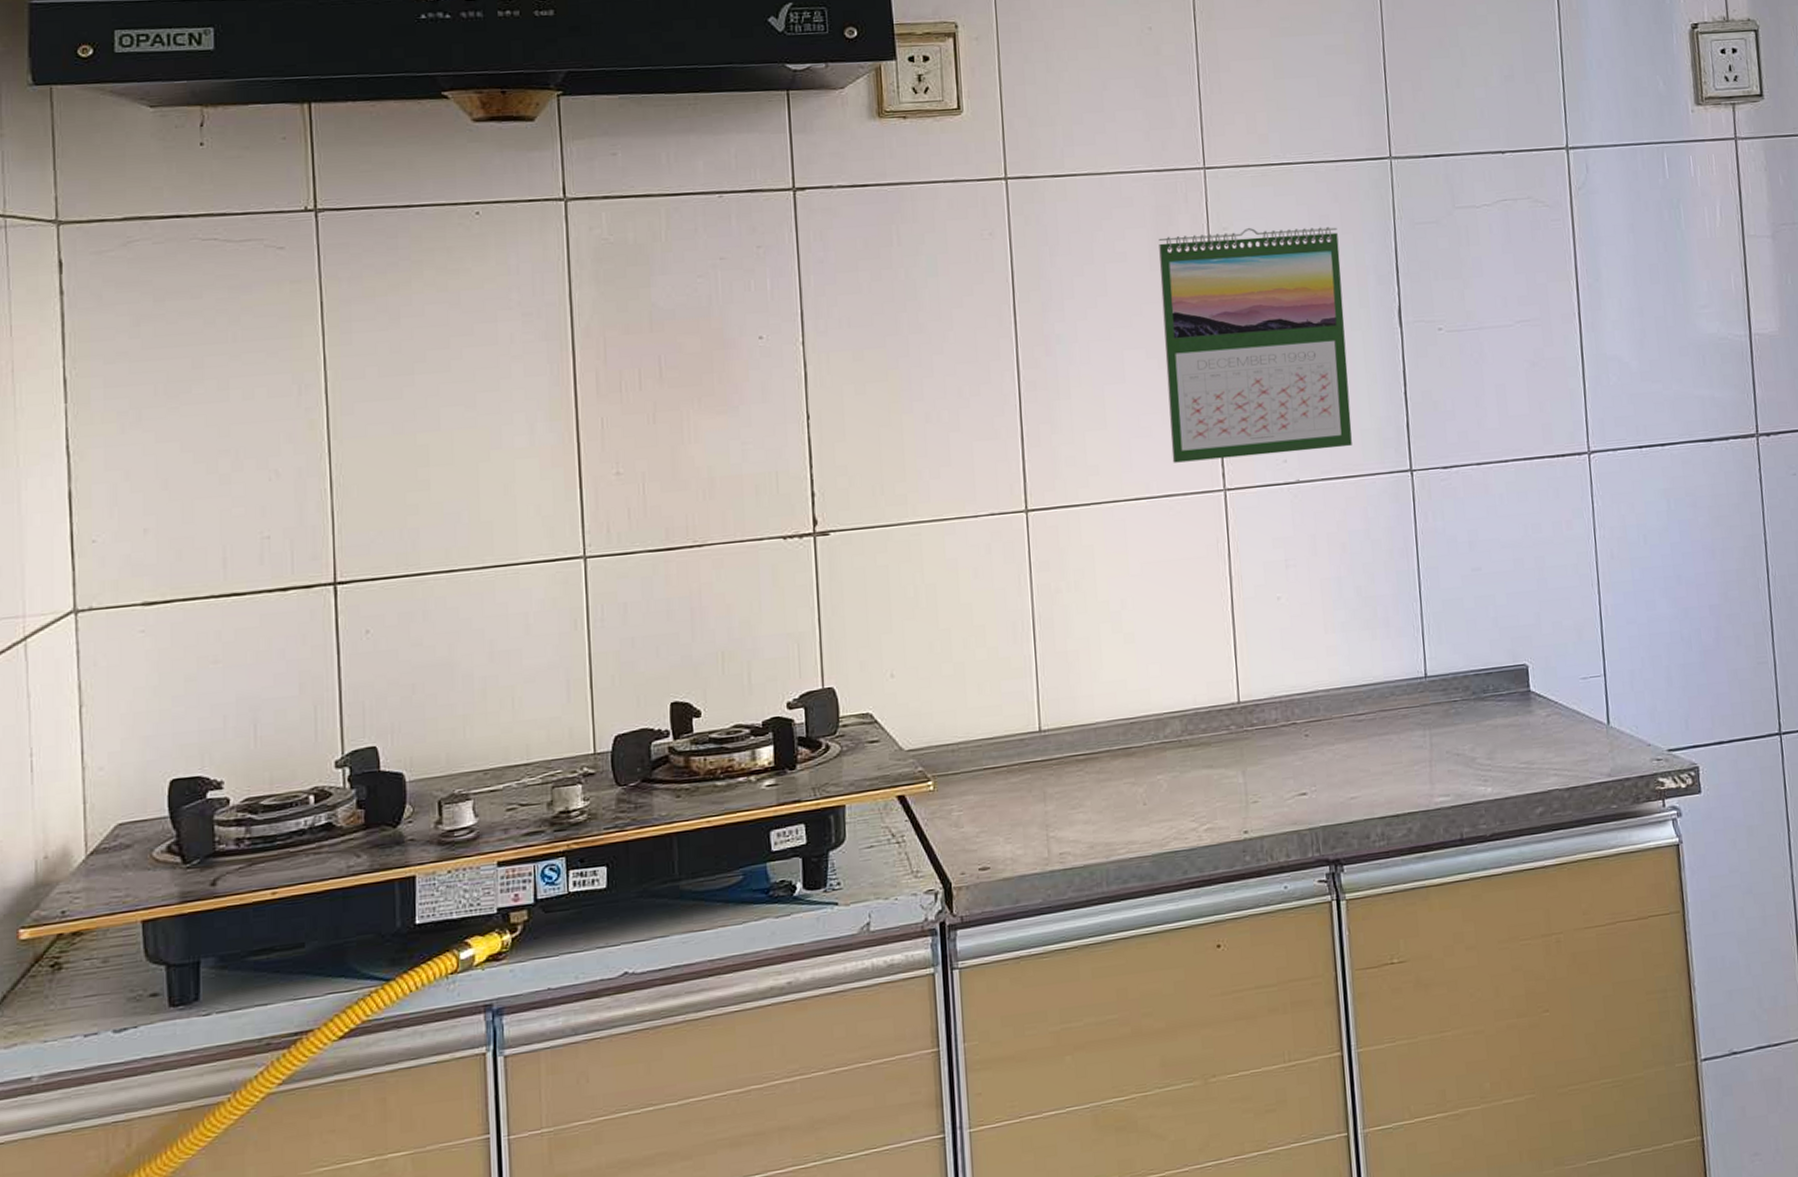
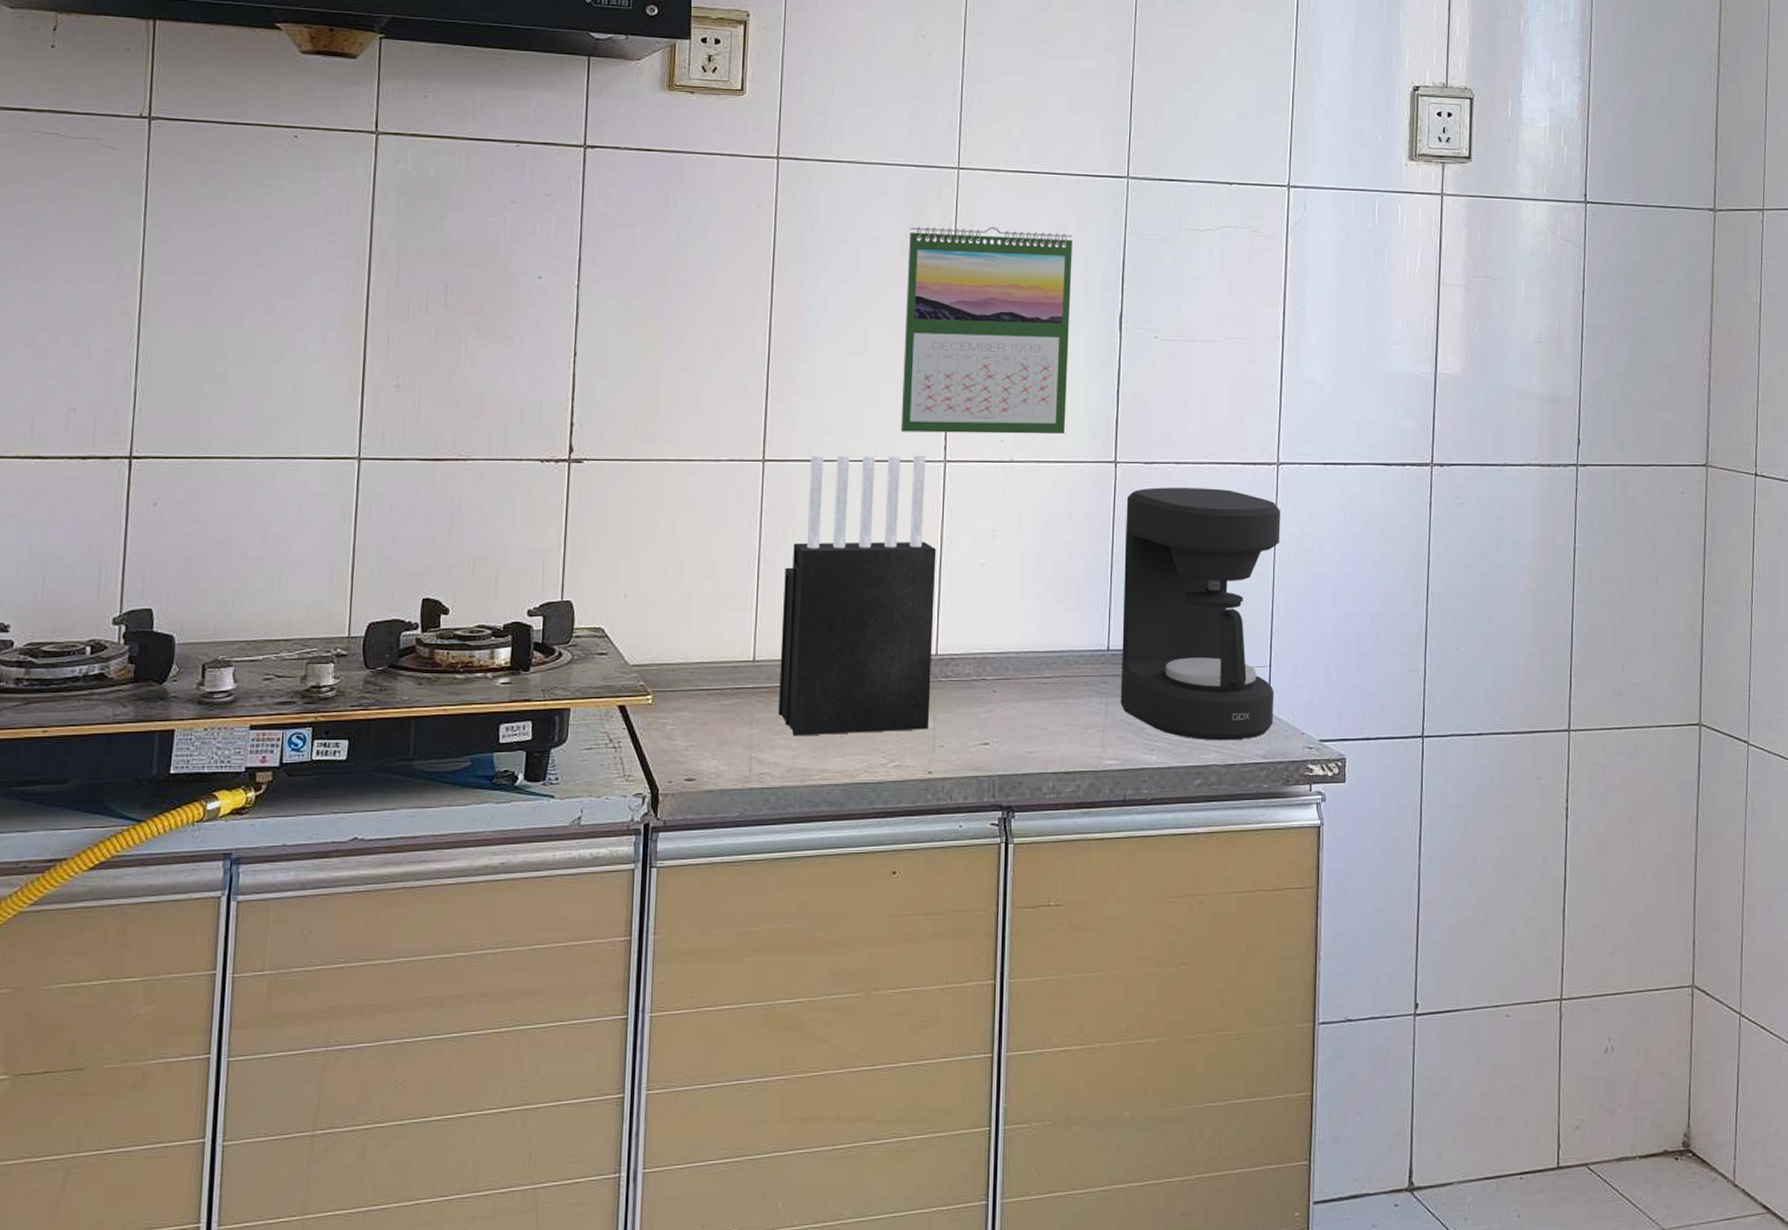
knife block: none [1063,486,1239,809] -> present [778,455,937,736]
coffee maker: none [1427,487,1615,764] -> present [1120,487,1280,741]

